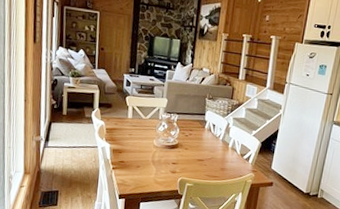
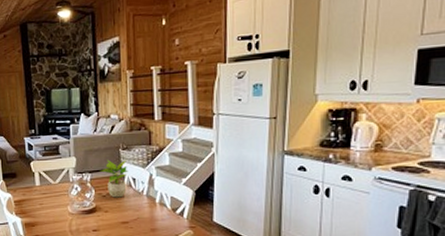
potted plant: none [186,105,211,139] -> present [99,159,129,198]

